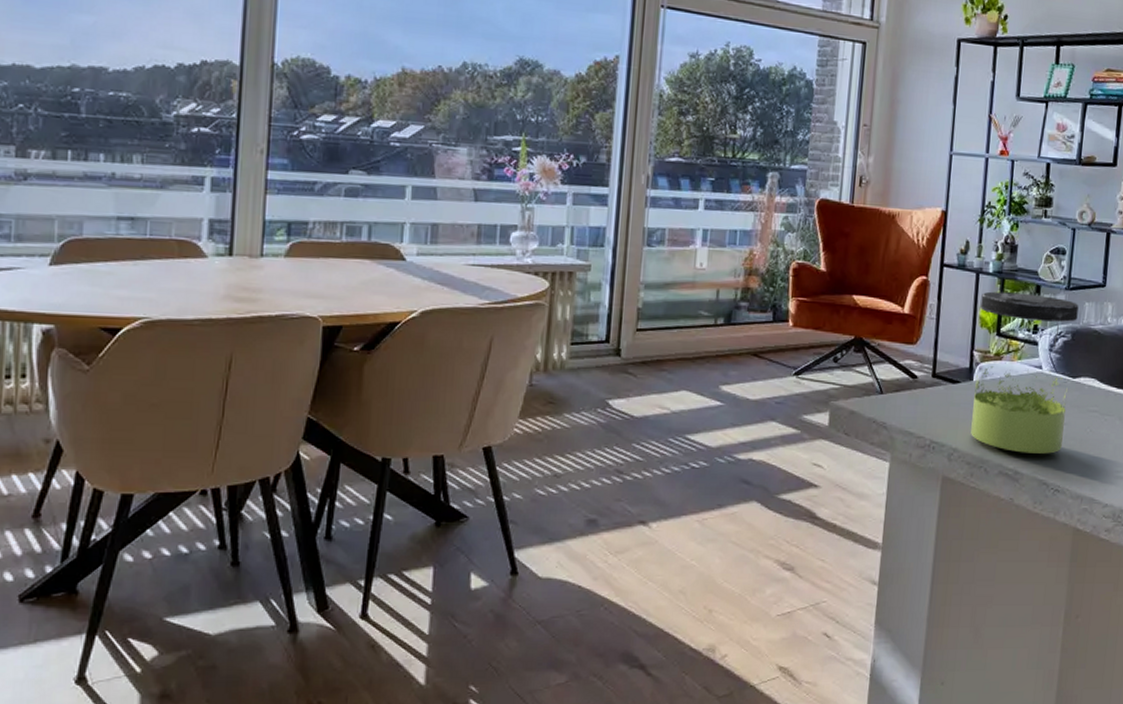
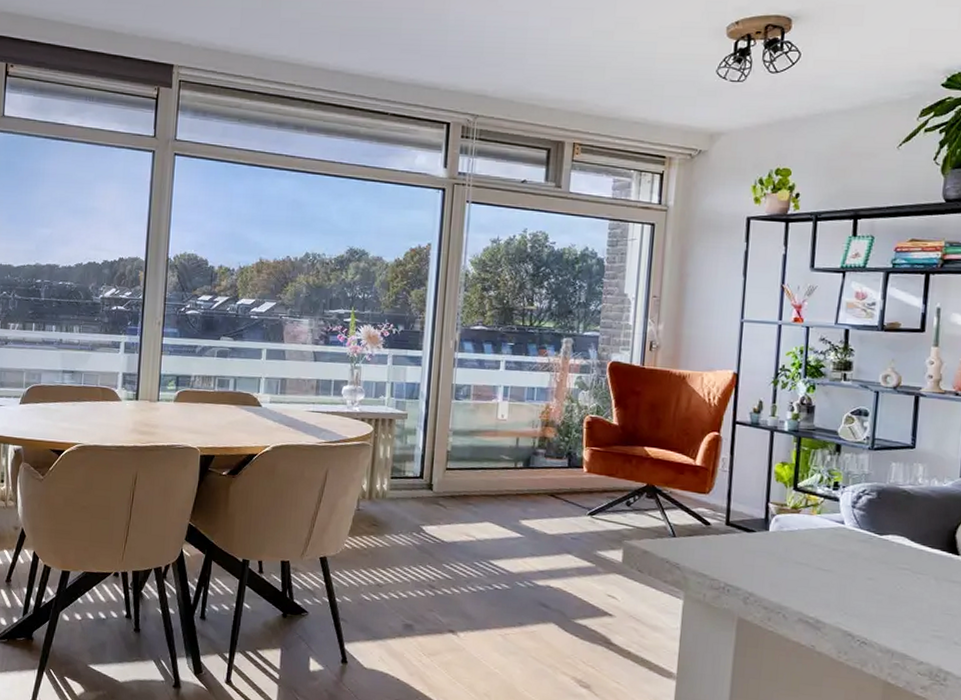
jar: present [971,291,1079,454] -> none [767,448,884,607]

